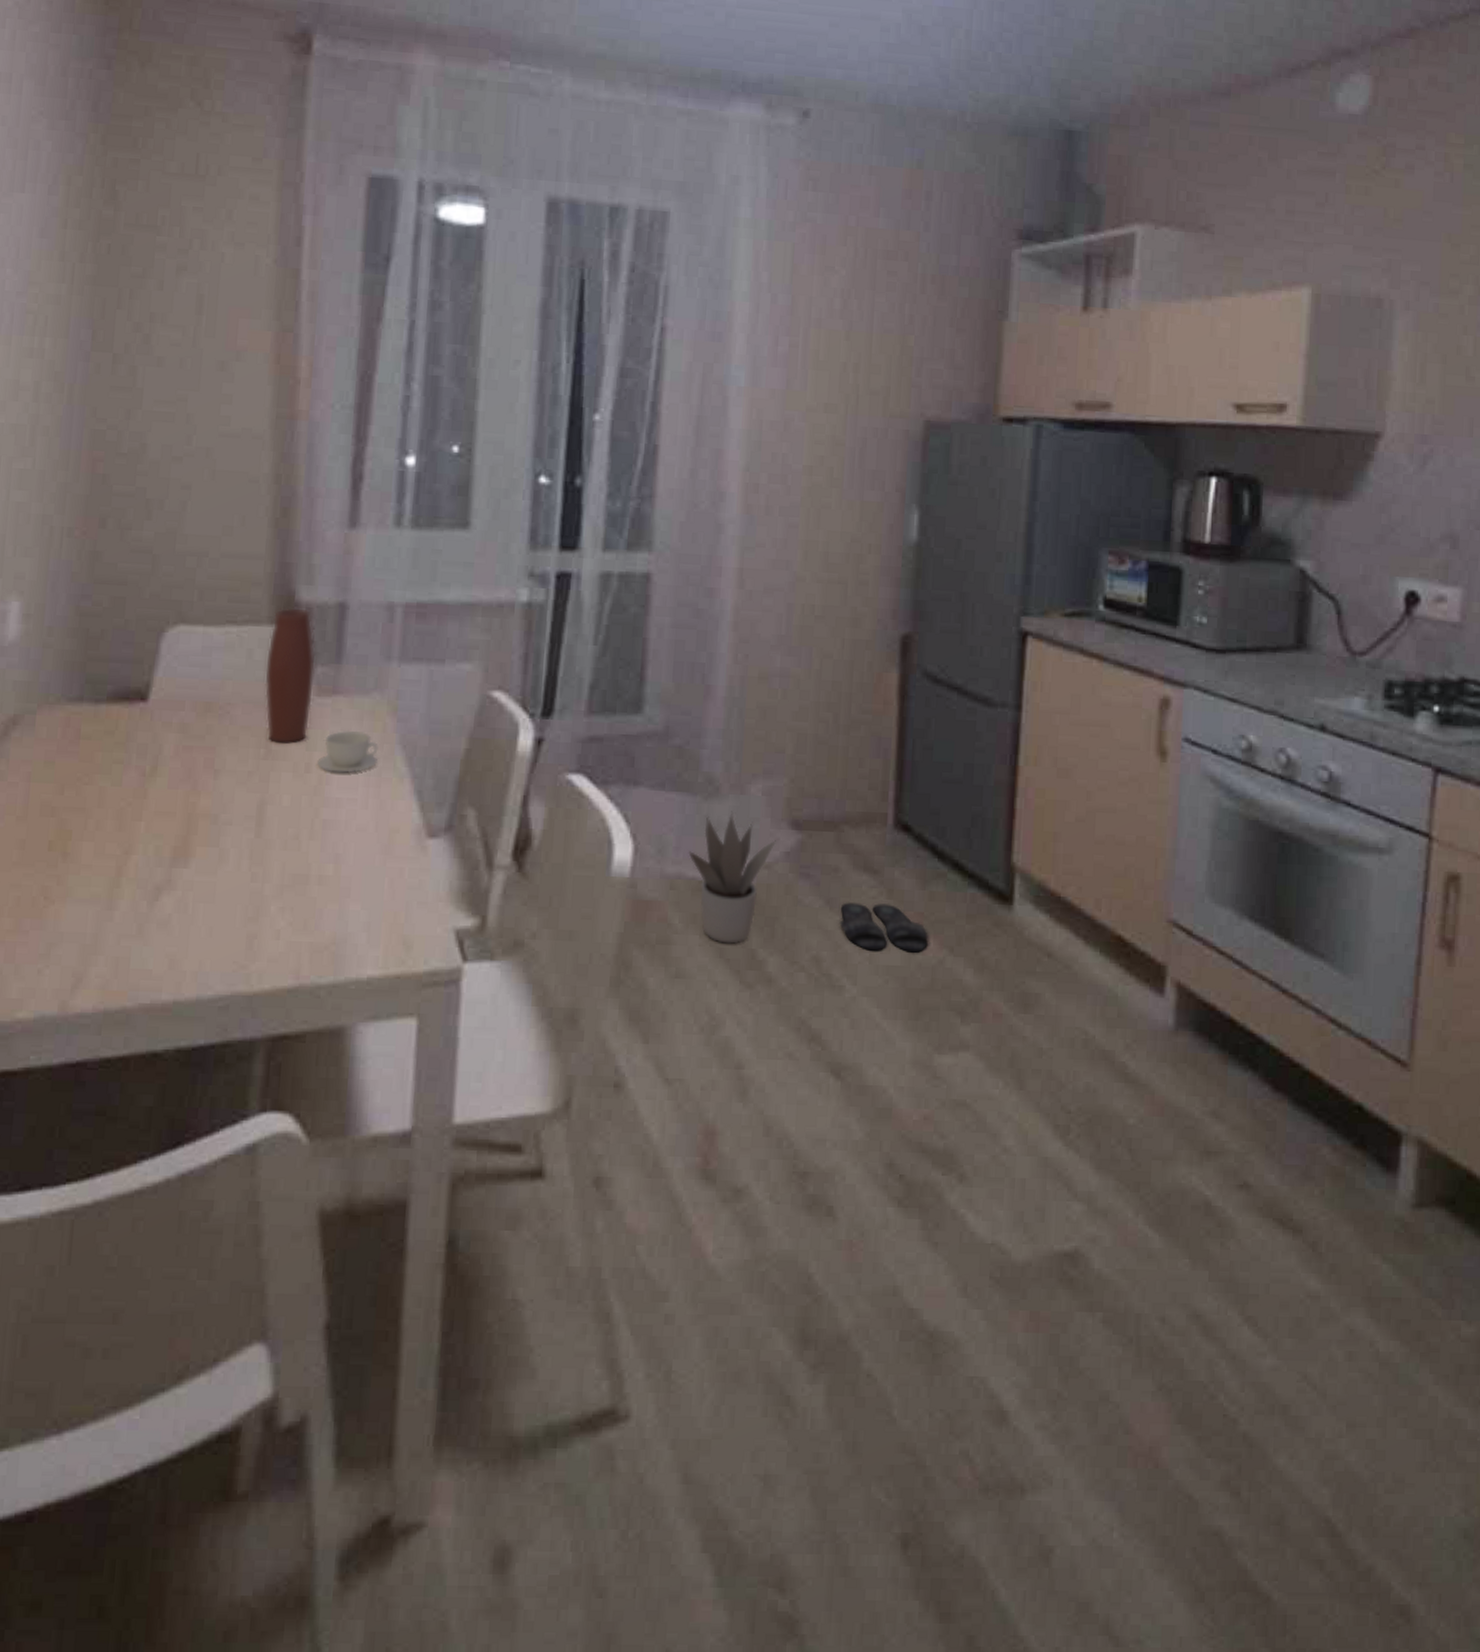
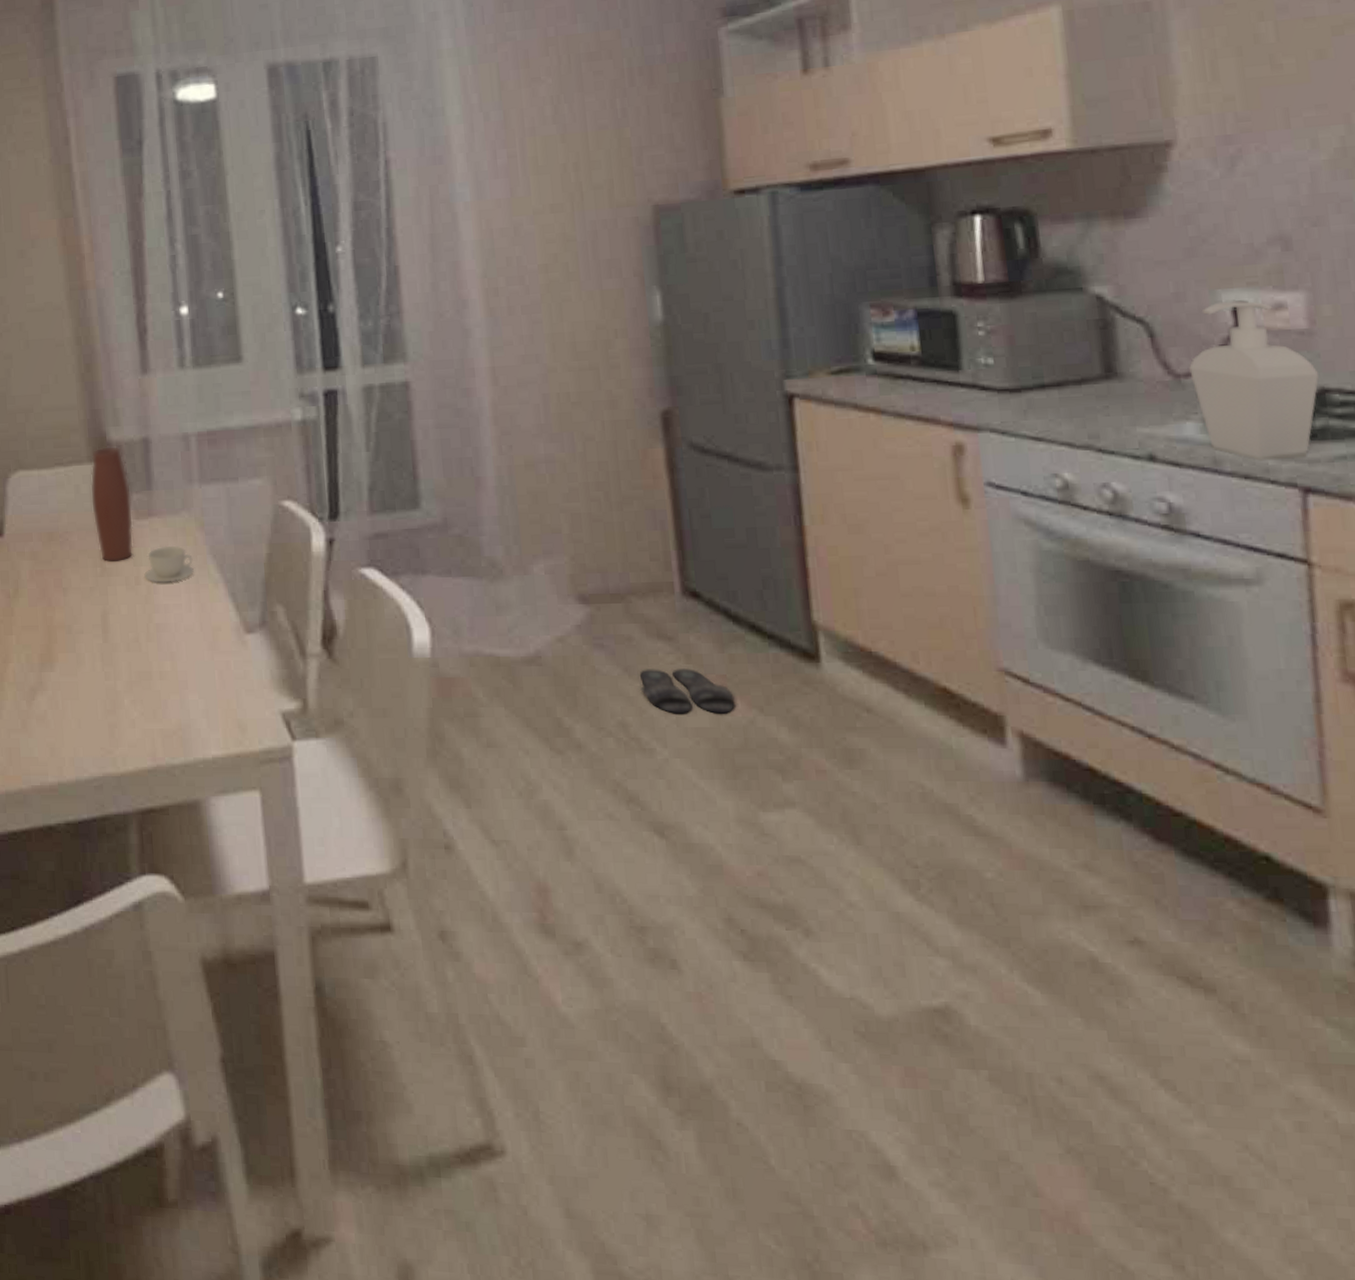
potted plant: present [688,811,777,944] -> none [482,590,567,714]
soap bottle: none [1364,588,1462,742] -> present [1189,299,1320,461]

